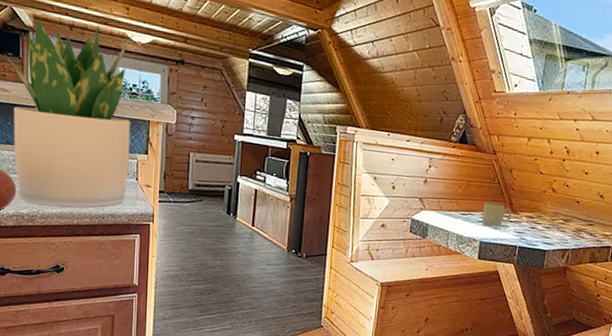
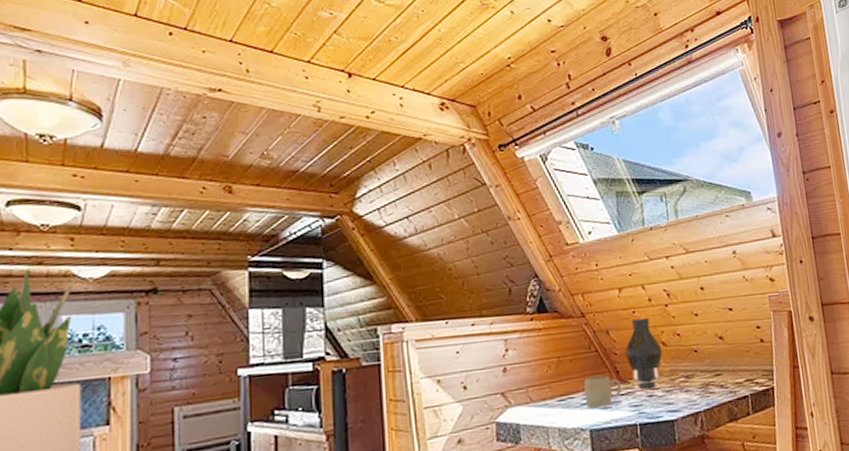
vase: none [520,166,552,222] -> present [625,318,663,389]

